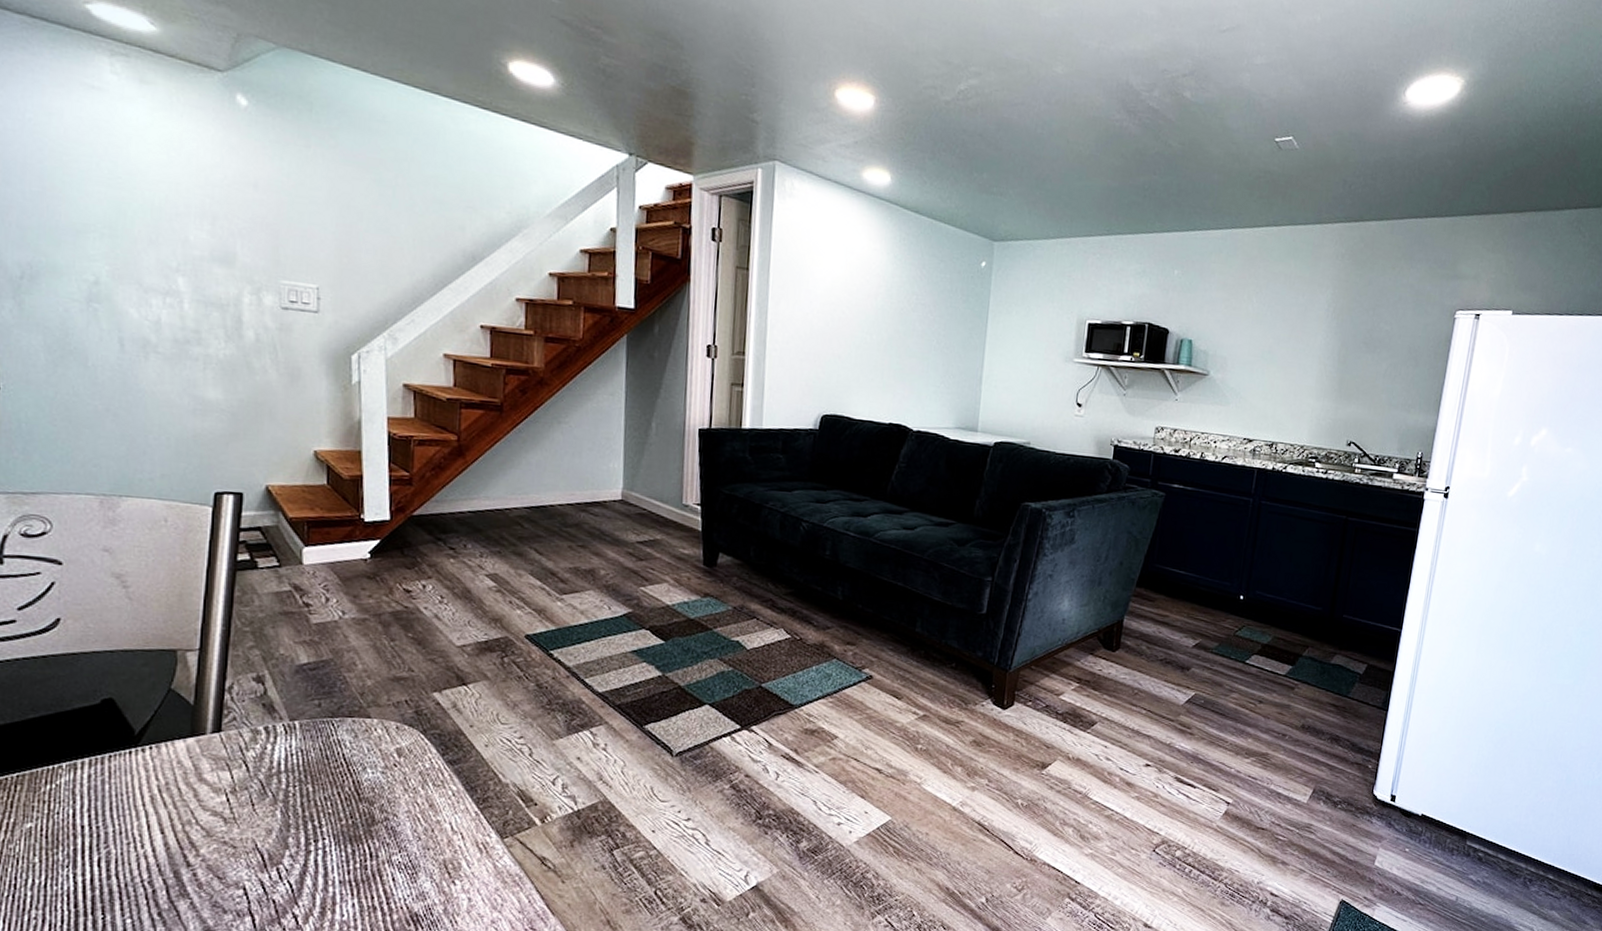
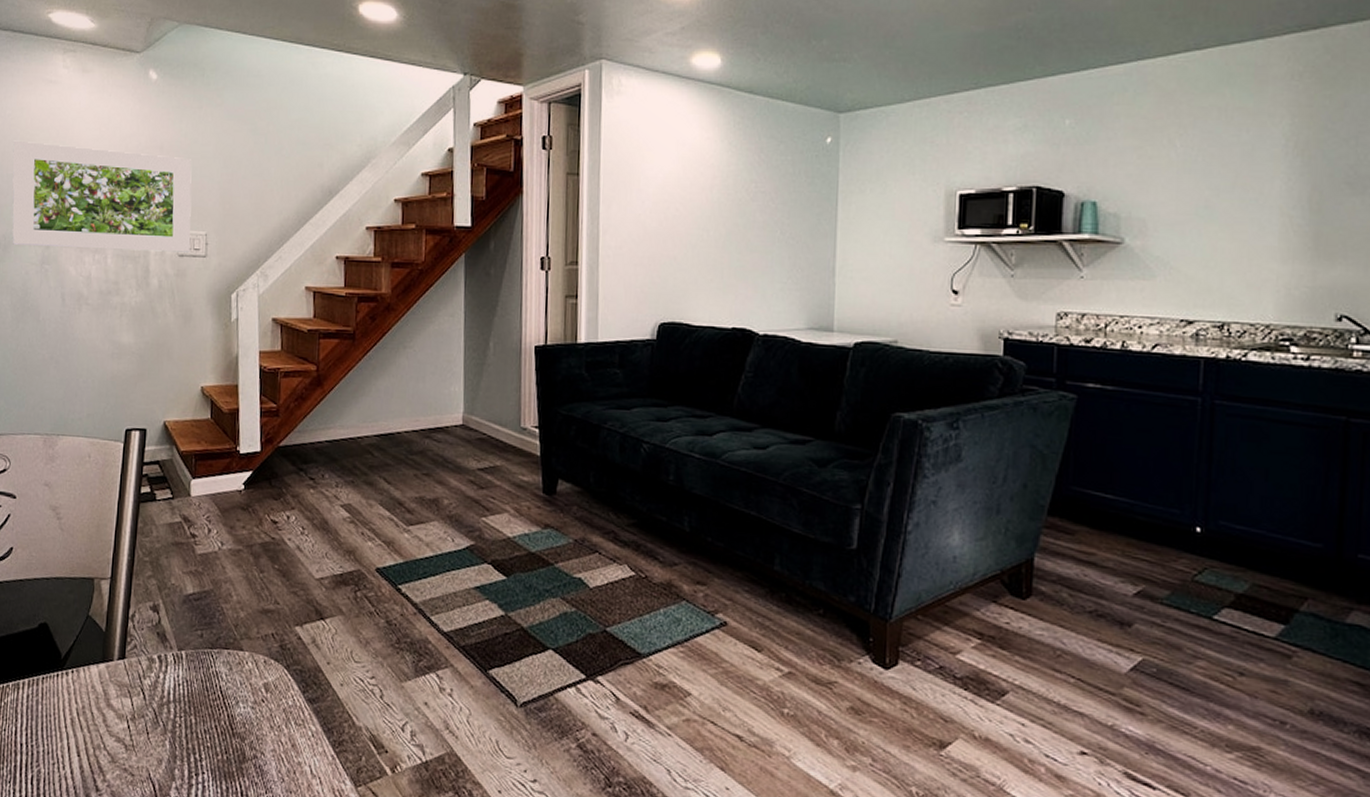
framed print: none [38,151,298,306] -> present [12,140,192,253]

